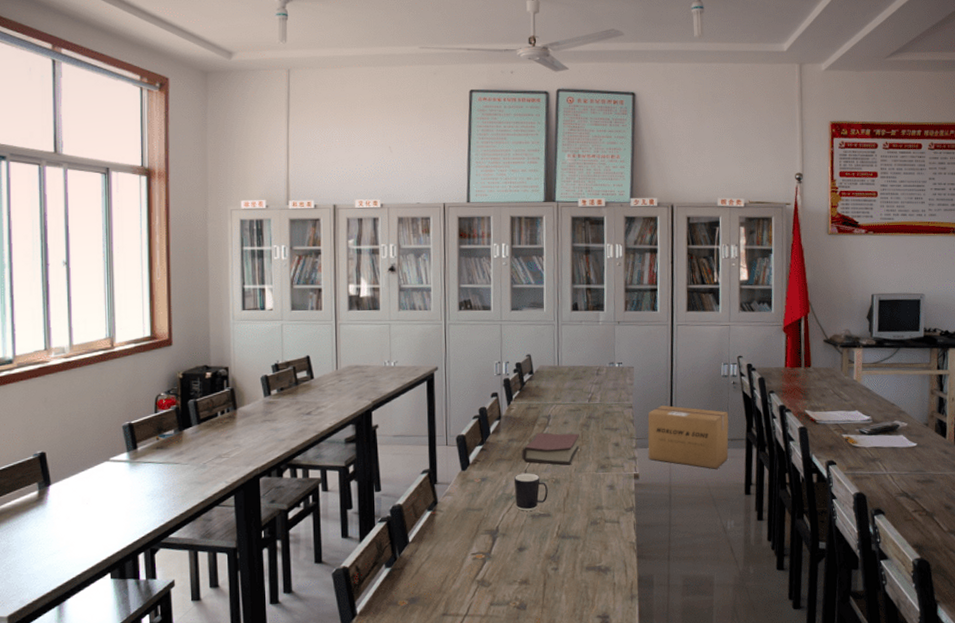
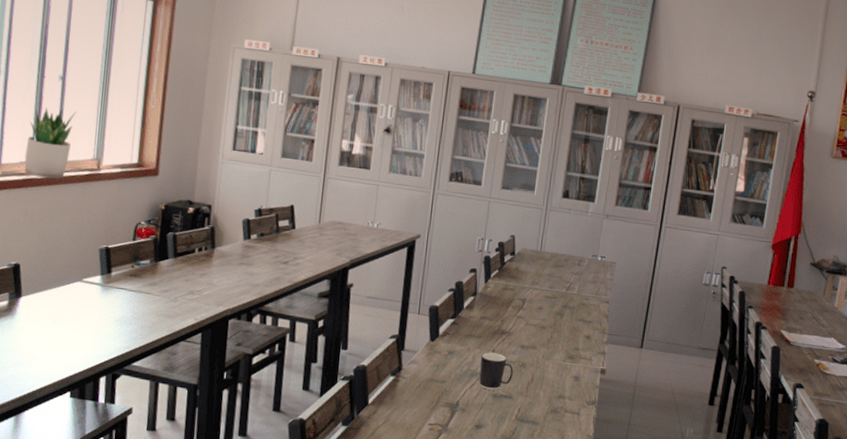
planter: none [38,292,84,365] -> present [24,107,76,179]
hardback book: present [522,432,580,465] -> none [492,314,552,351]
box: present [647,405,729,469] -> none [617,305,704,376]

